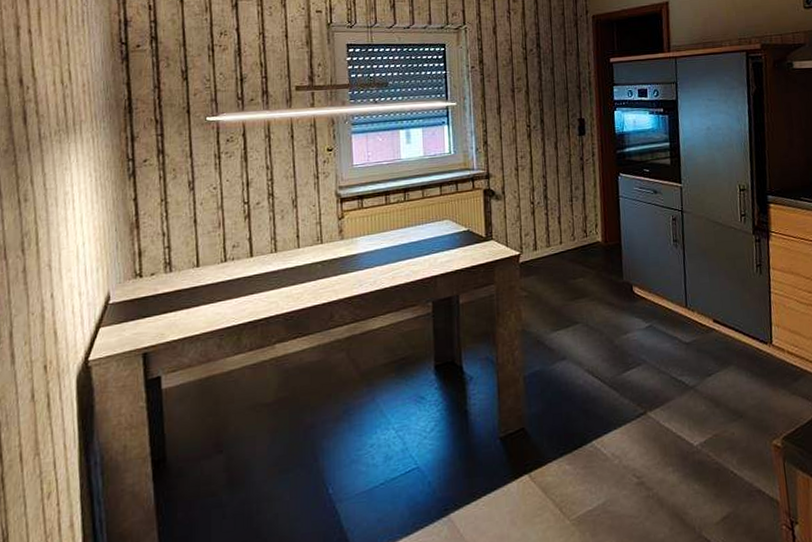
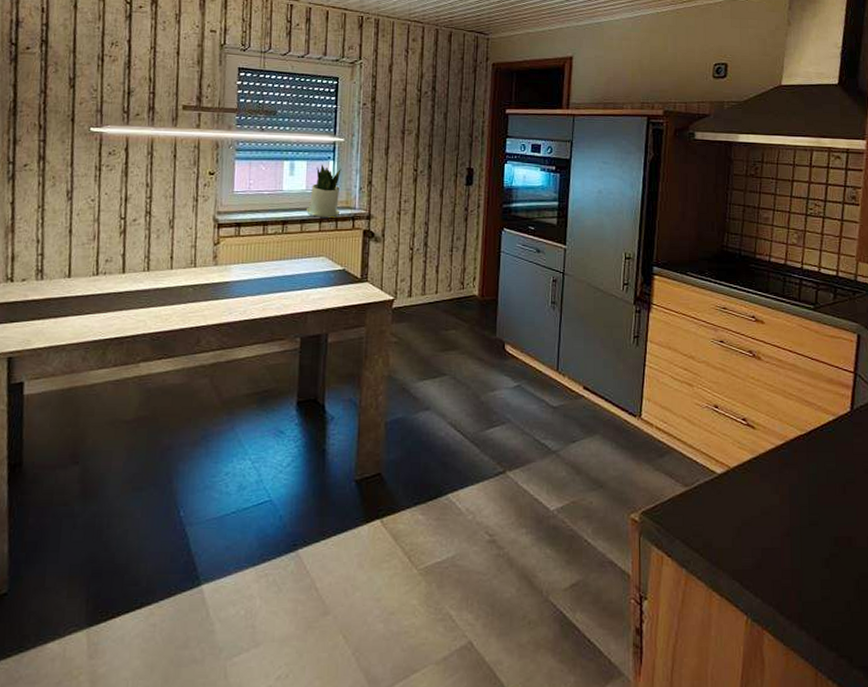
planter: none [426,129,460,182] -> present [307,164,342,218]

